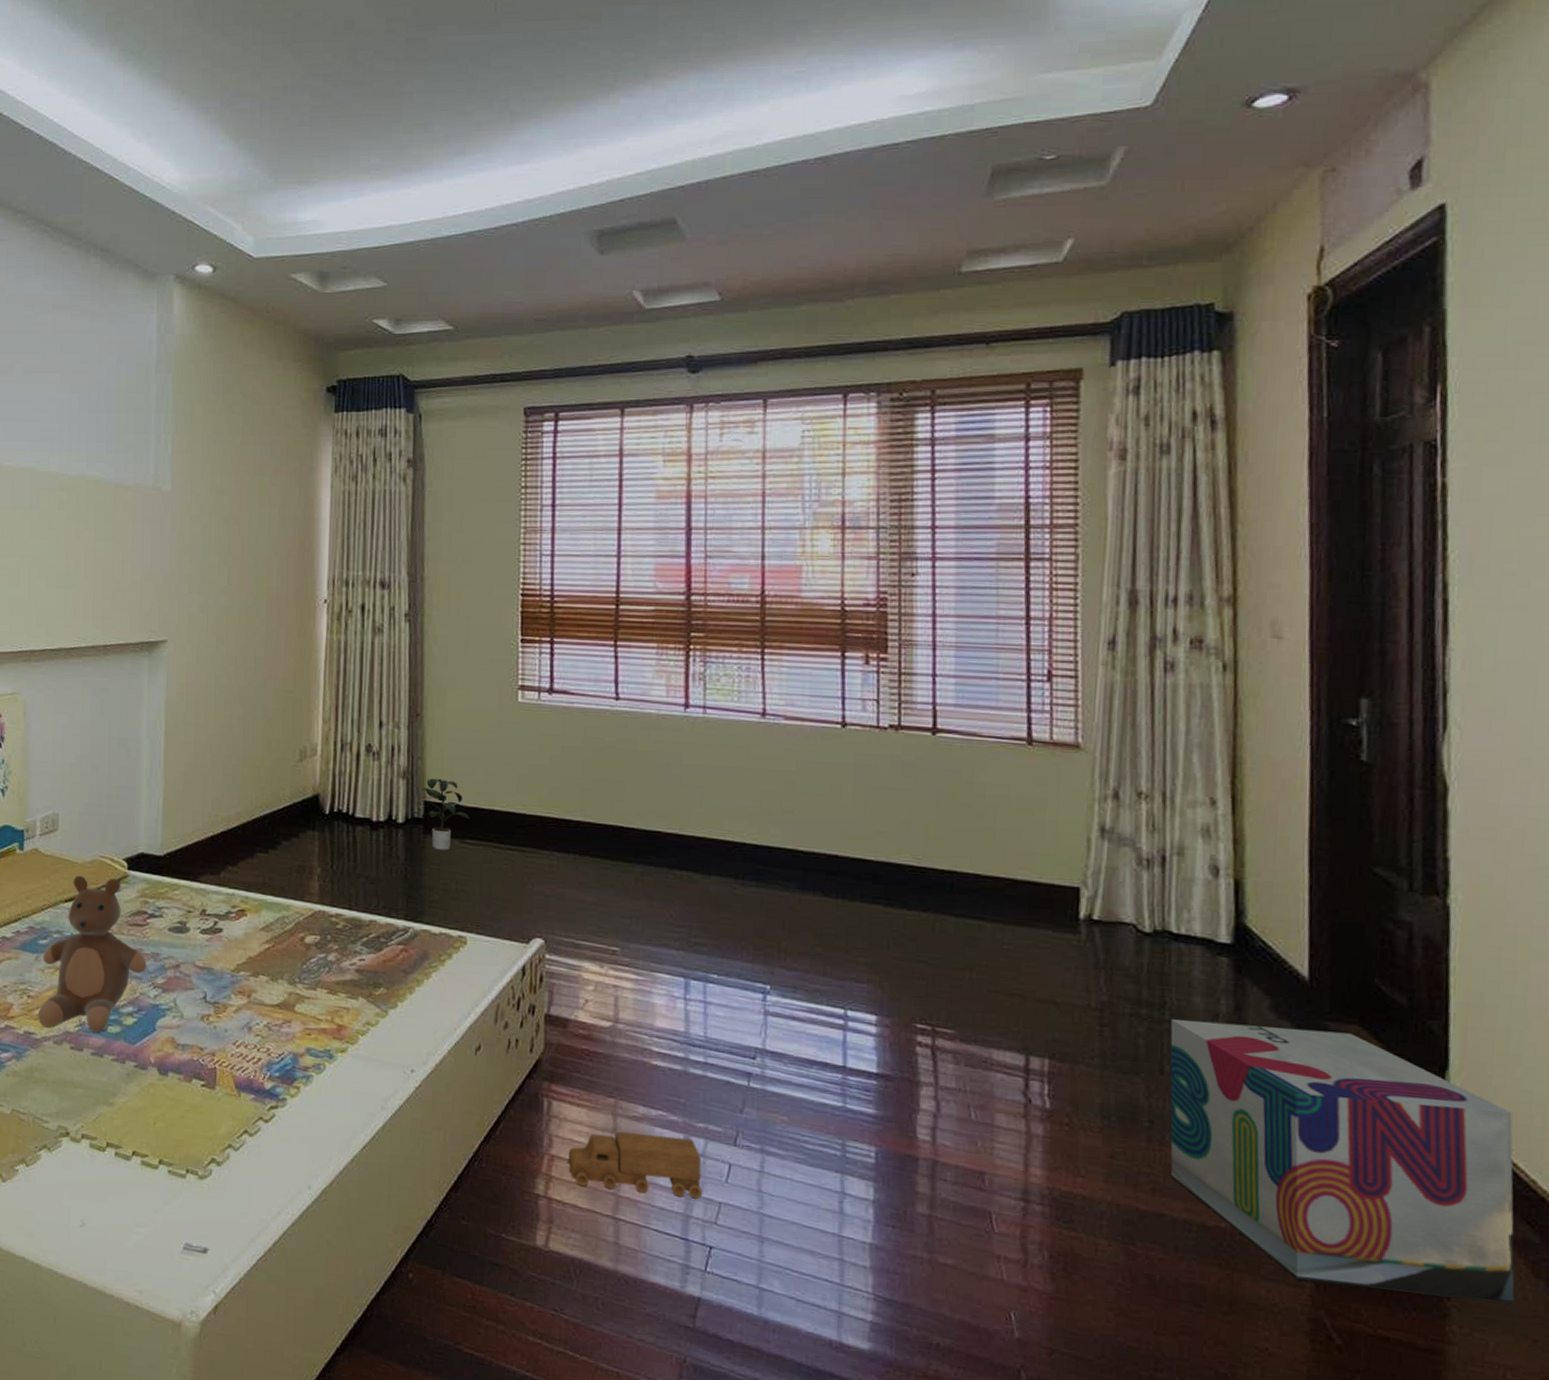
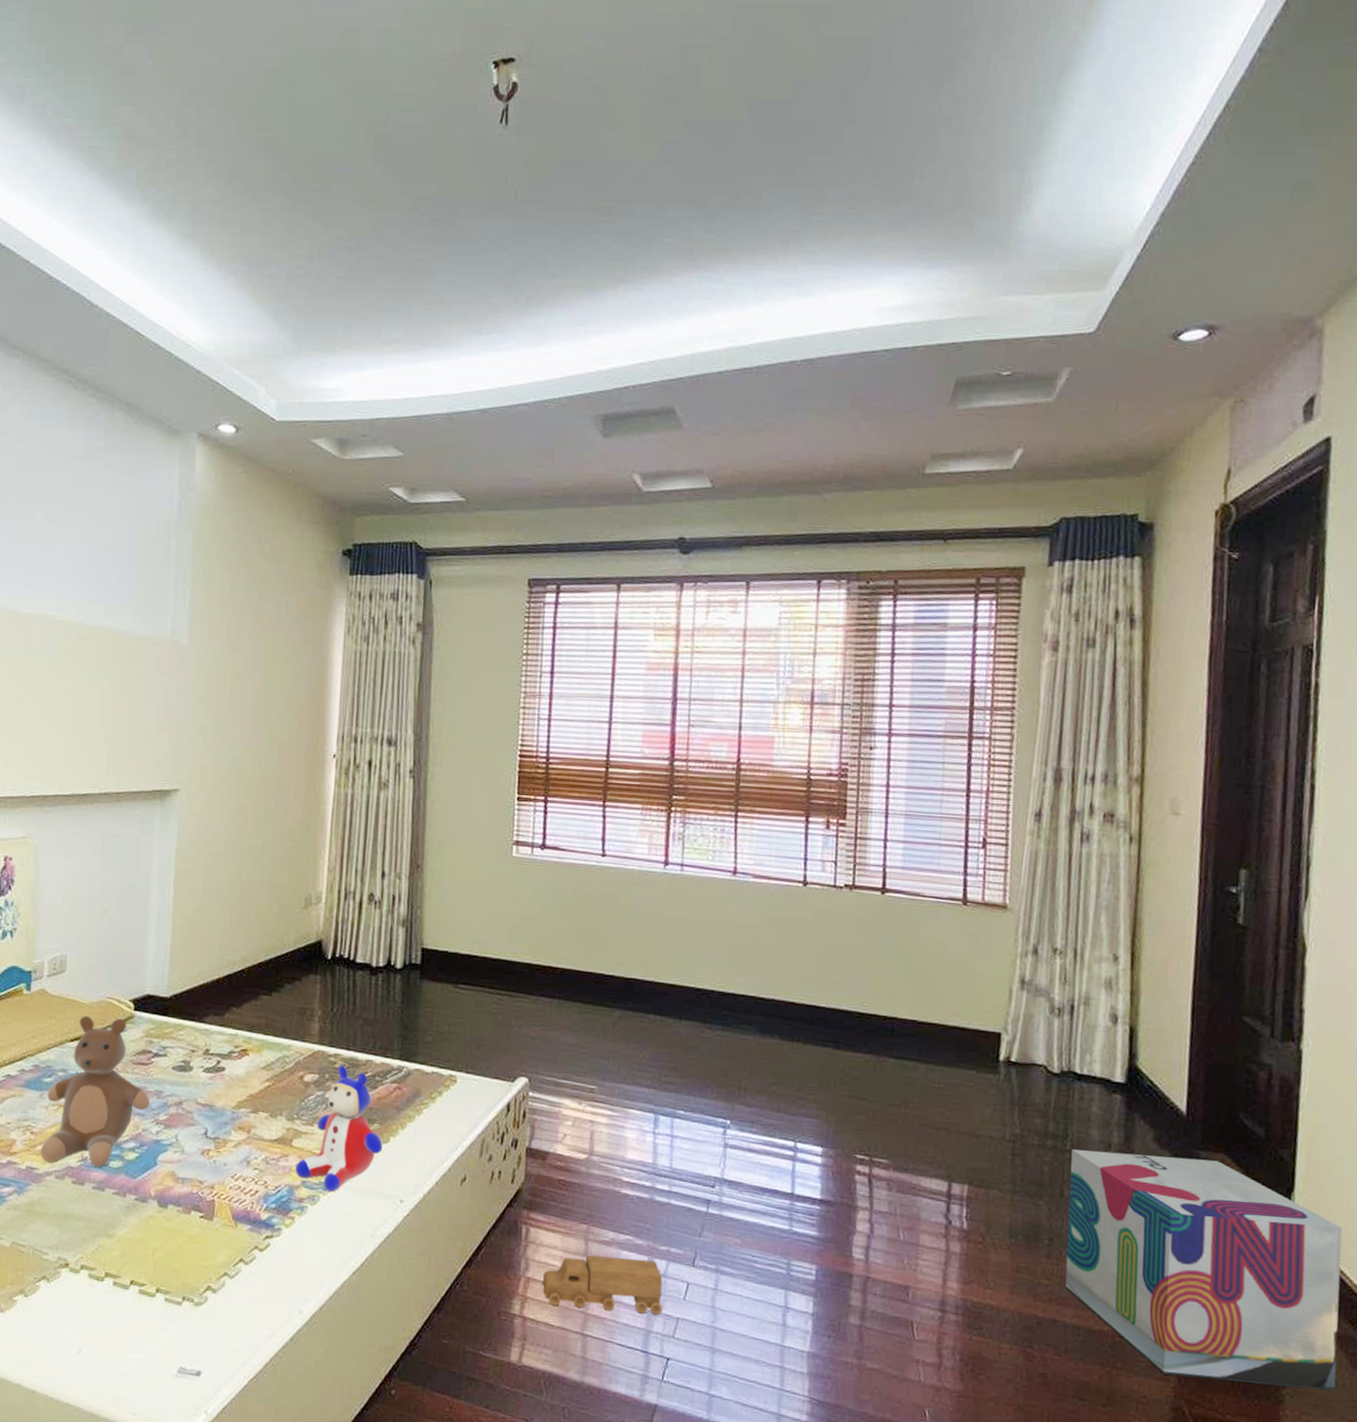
stuffed animal: none [299,925,390,1061] -> present [295,1065,383,1192]
potted plant: present [421,778,469,851] -> none [418,926,463,996]

